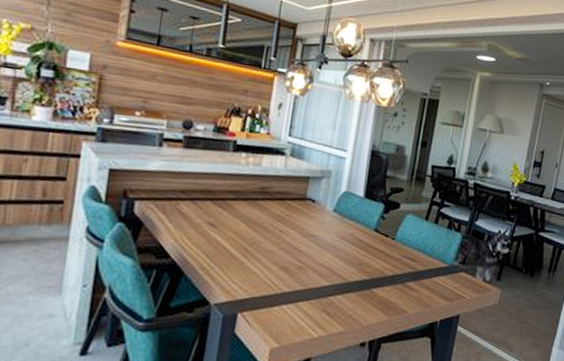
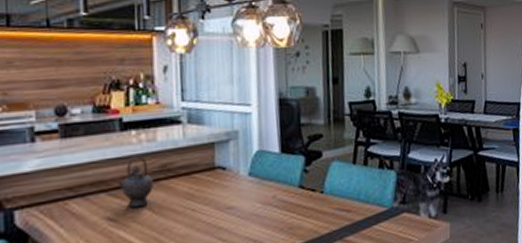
teapot: none [221,175,253,218] -> present [115,155,153,207]

